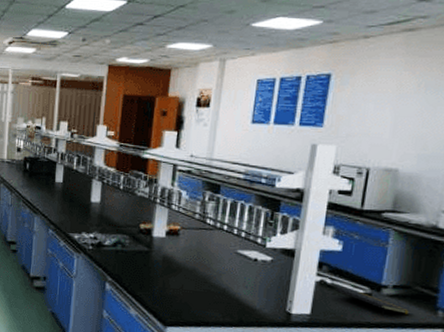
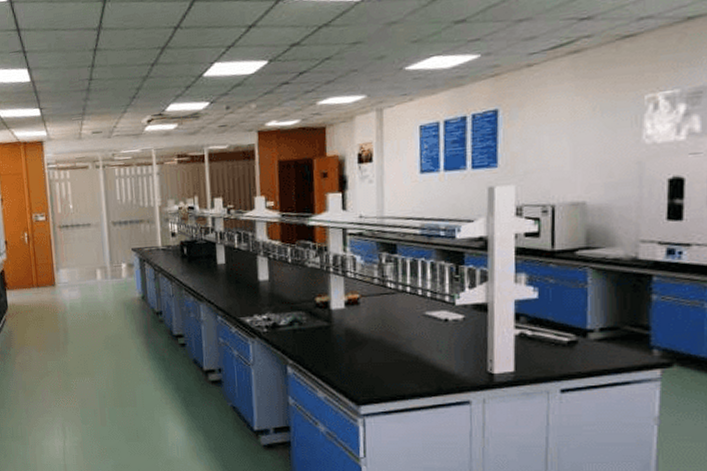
notepad: present [336,287,410,316] -> none [538,338,623,363]

